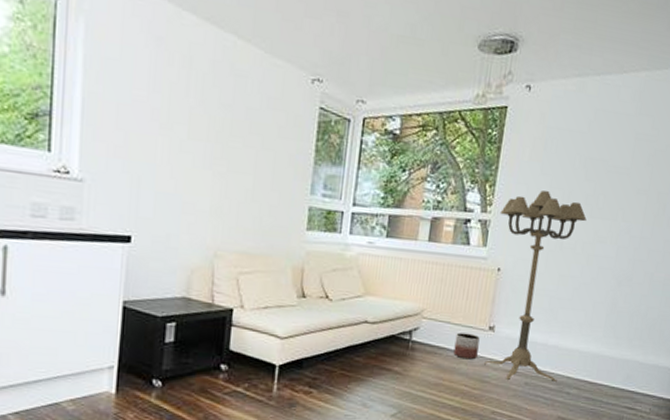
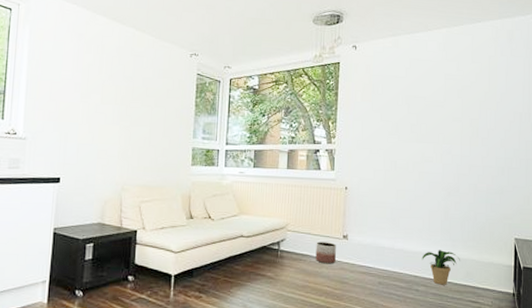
floor lamp: present [483,190,587,383] -> none [341,123,414,281]
potted plant: none [578,348,622,389] -> present [422,250,460,285]

